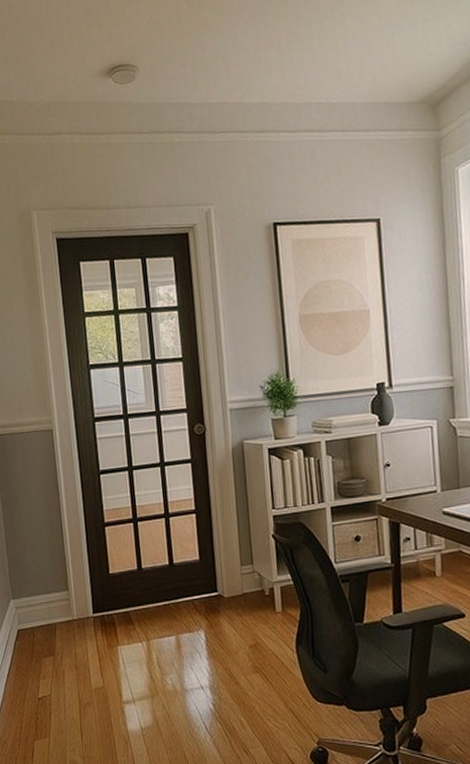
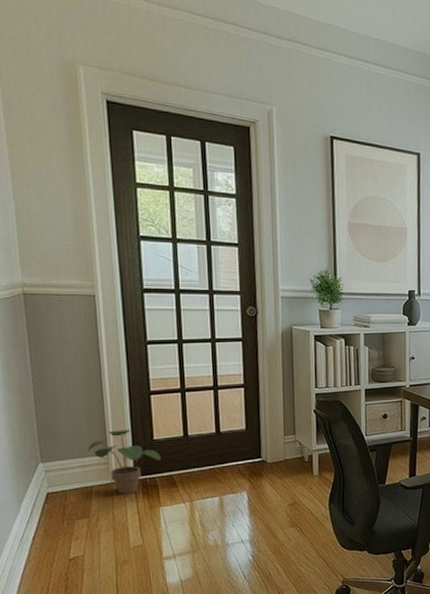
potted plant: none [51,563,117,632] -> present [88,429,161,494]

